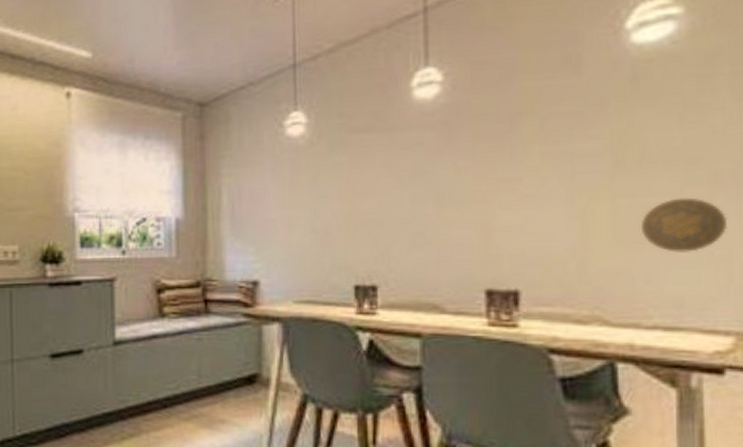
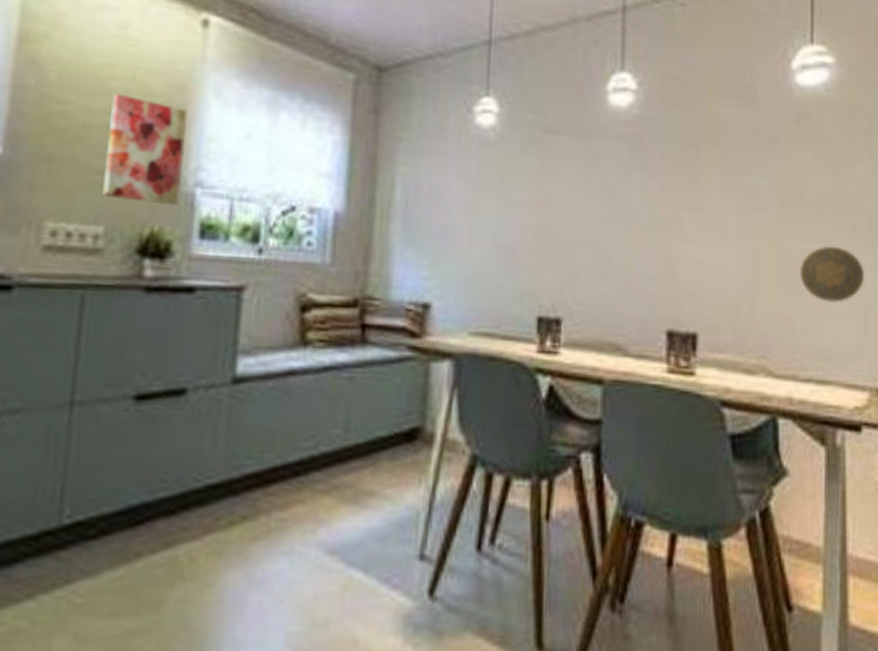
wall art: none [13,155,64,227] -> present [102,93,187,205]

